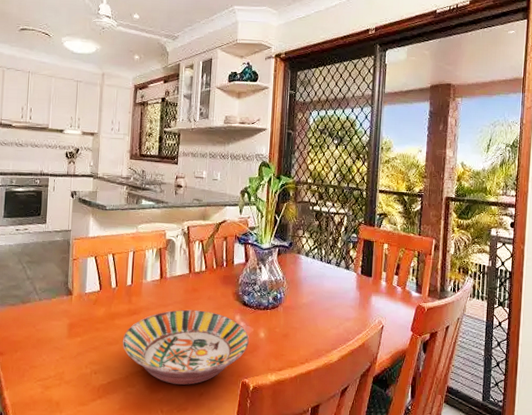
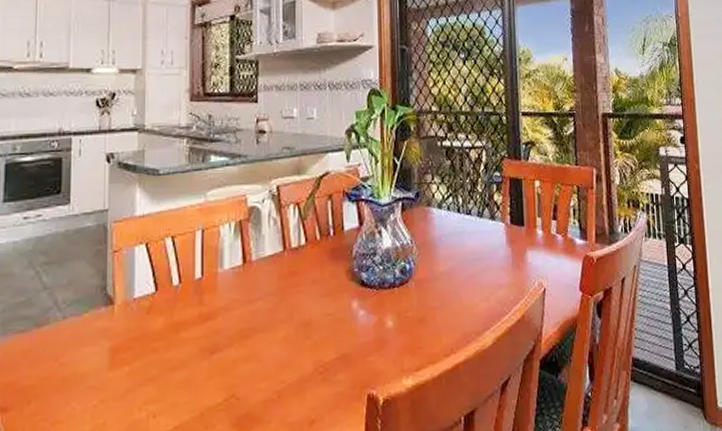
serving bowl: present [122,309,249,385] -> none [192,301,373,415]

